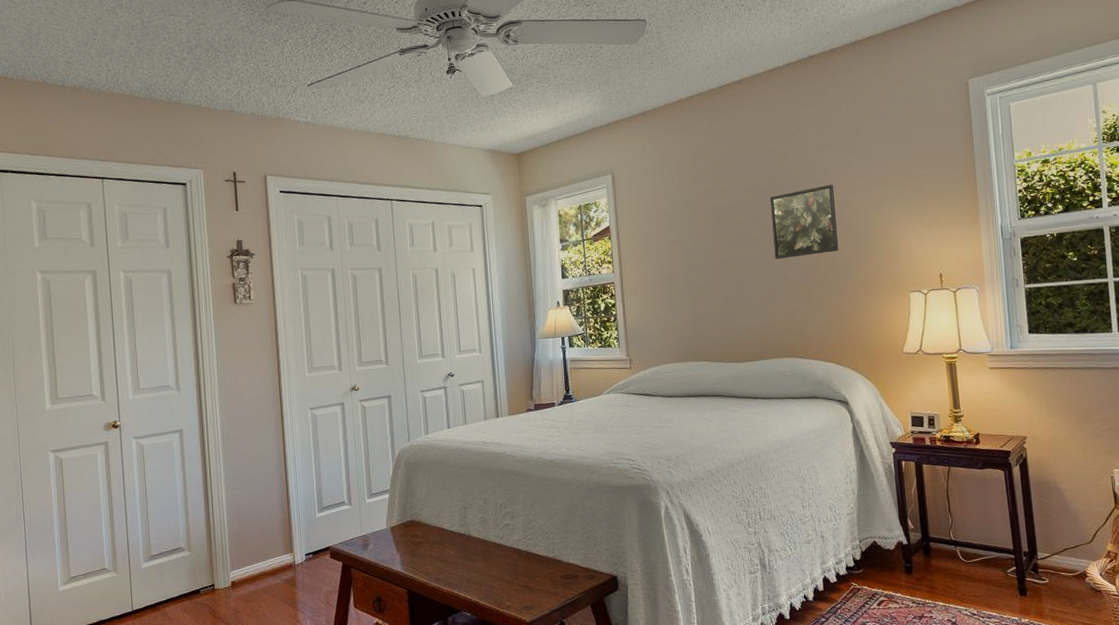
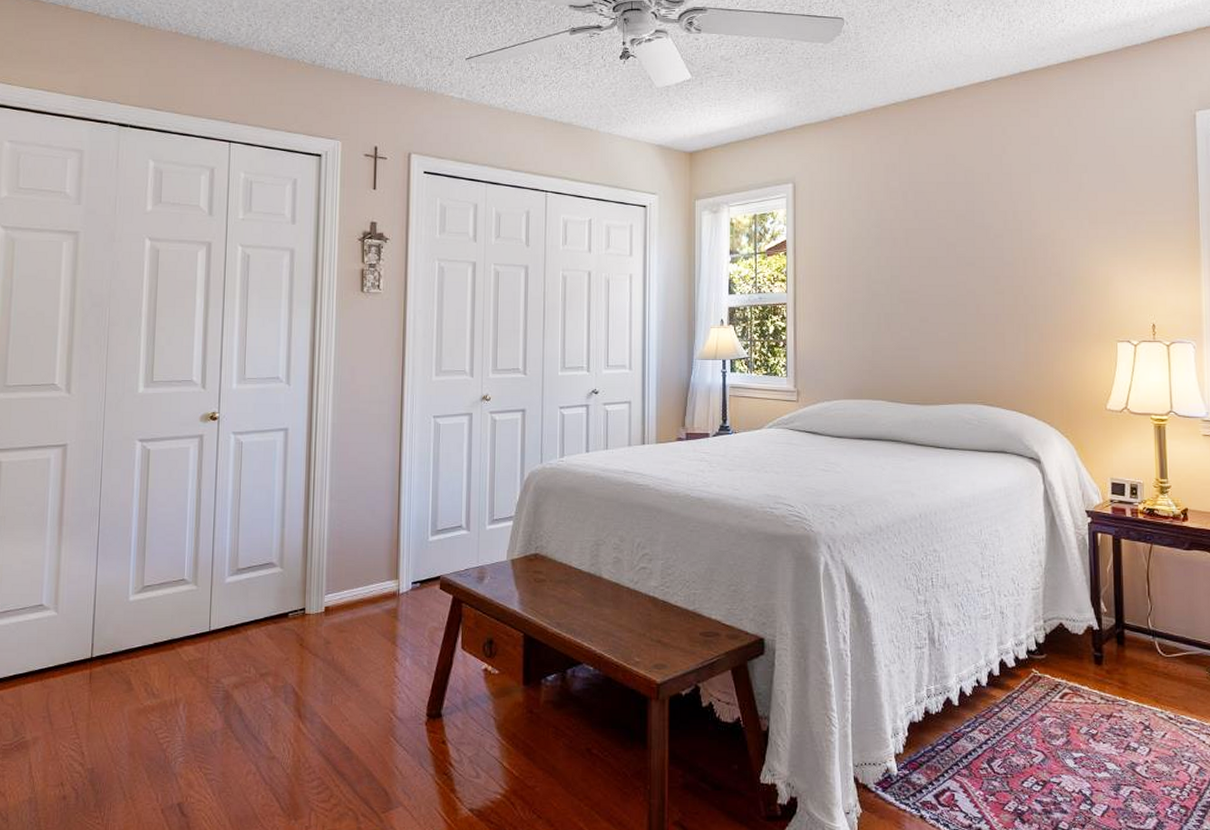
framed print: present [769,184,839,260] -> none [967,214,1041,293]

